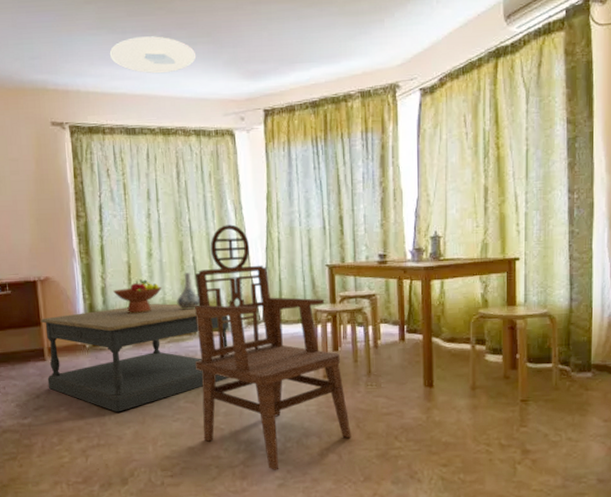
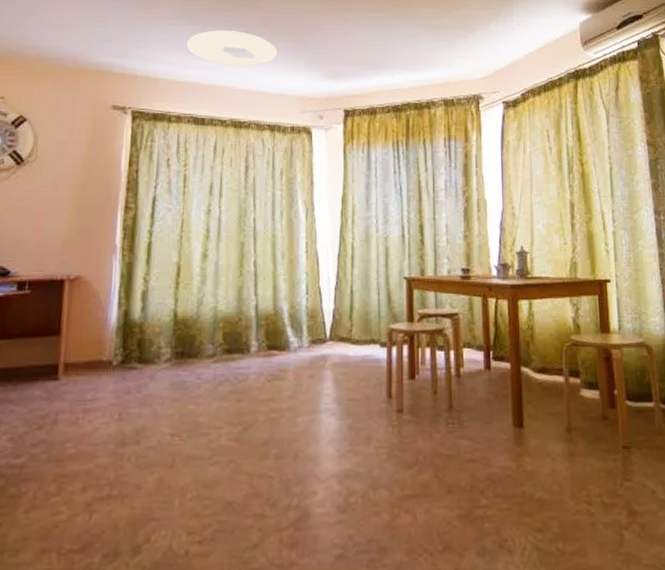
coffee table: present [40,303,230,413] -> none [55,314,289,452]
fruit bowl: present [113,279,162,313] -> none [156,284,214,324]
decorative vase: present [177,273,200,310] -> none [230,279,258,323]
armchair: present [194,224,351,470] -> none [245,227,429,535]

